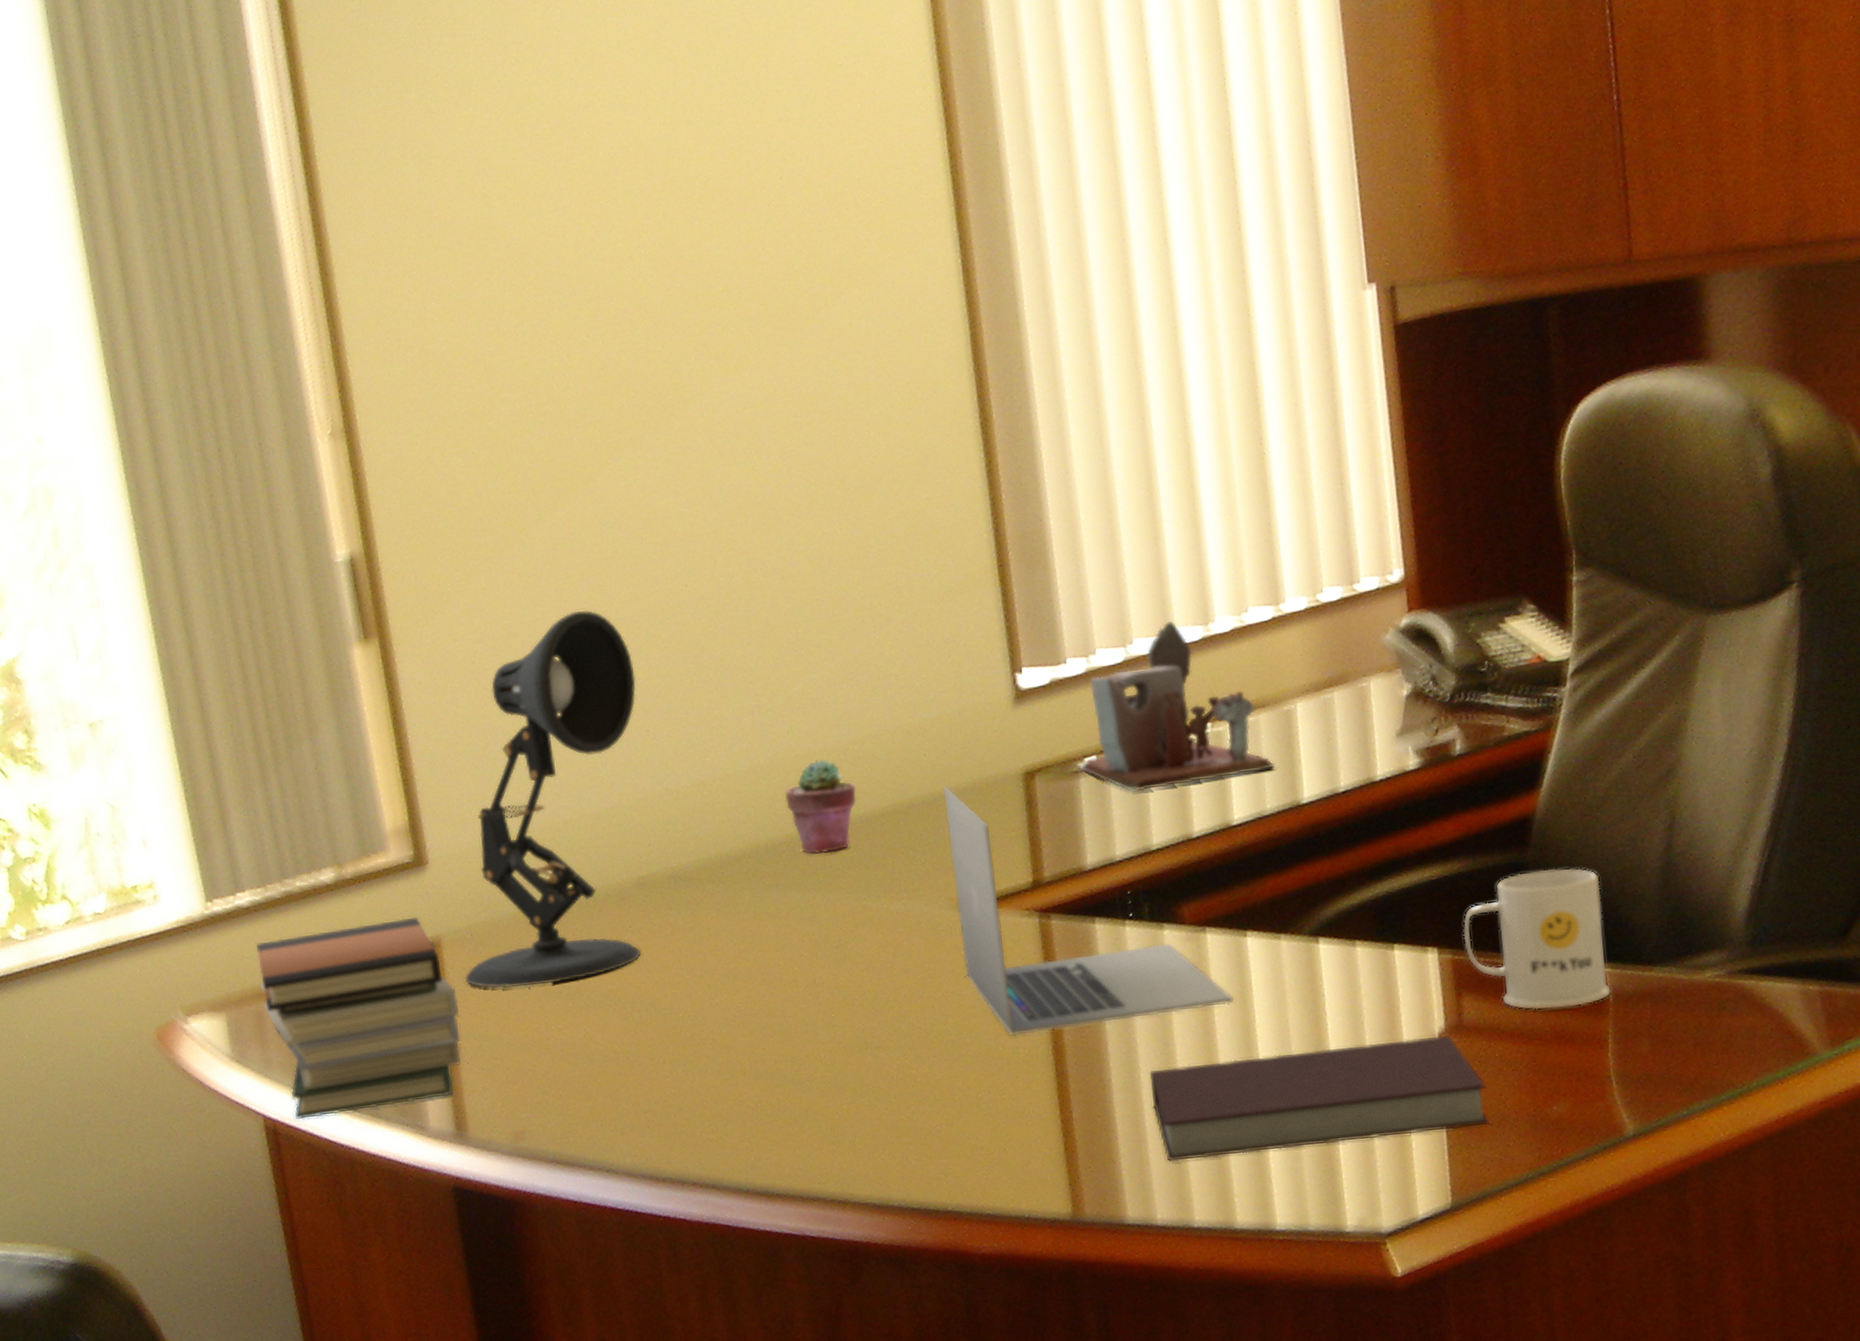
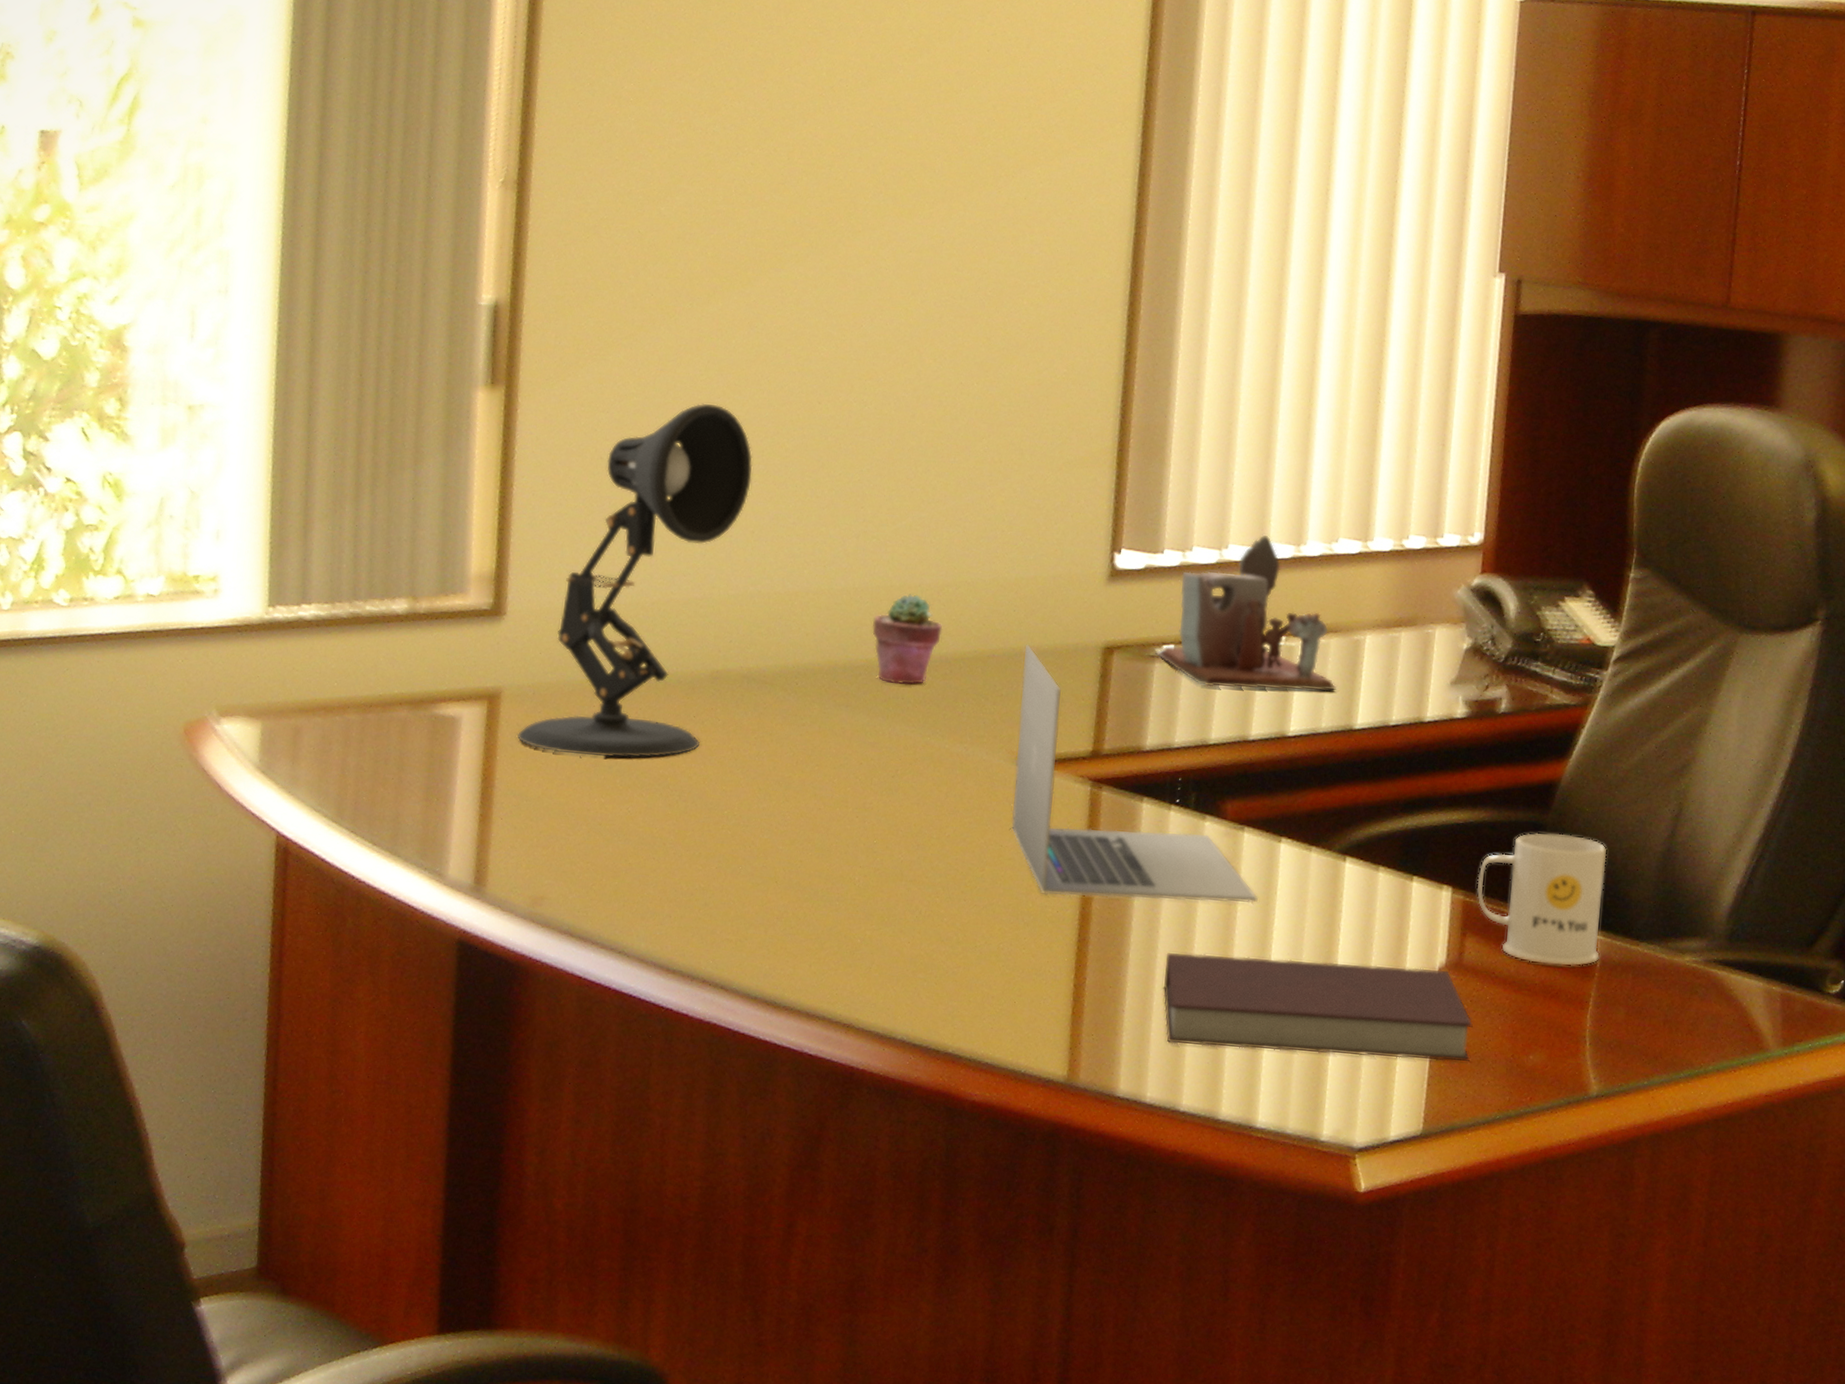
book stack: present [256,917,461,1120] -> none [303,657,506,848]

